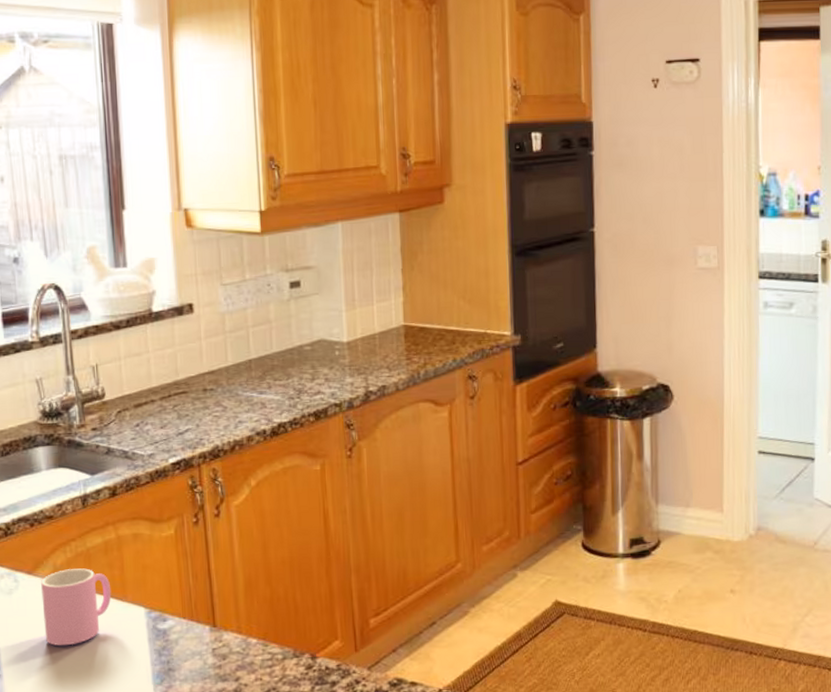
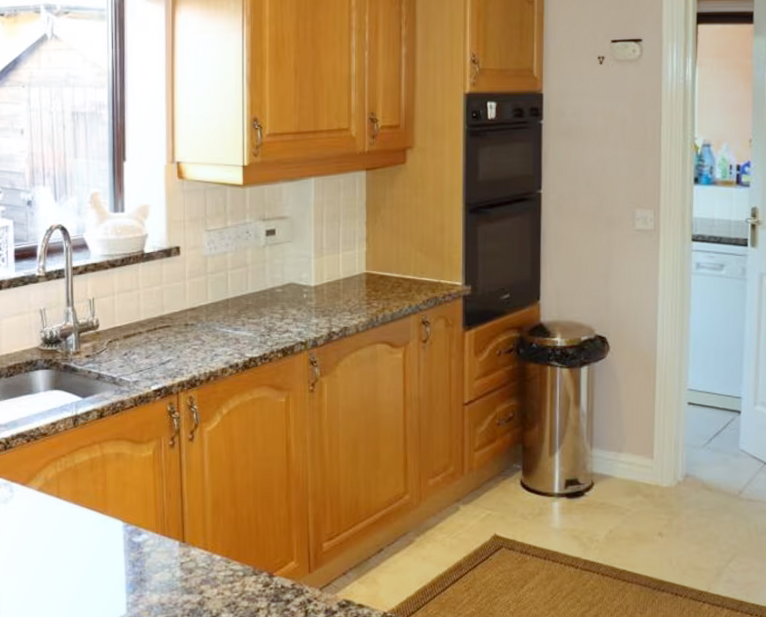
cup: present [41,568,112,646] -> none [33,482,94,553]

